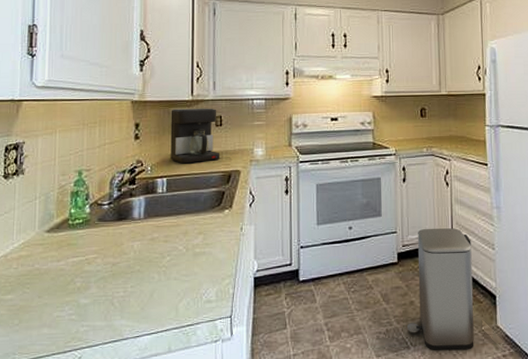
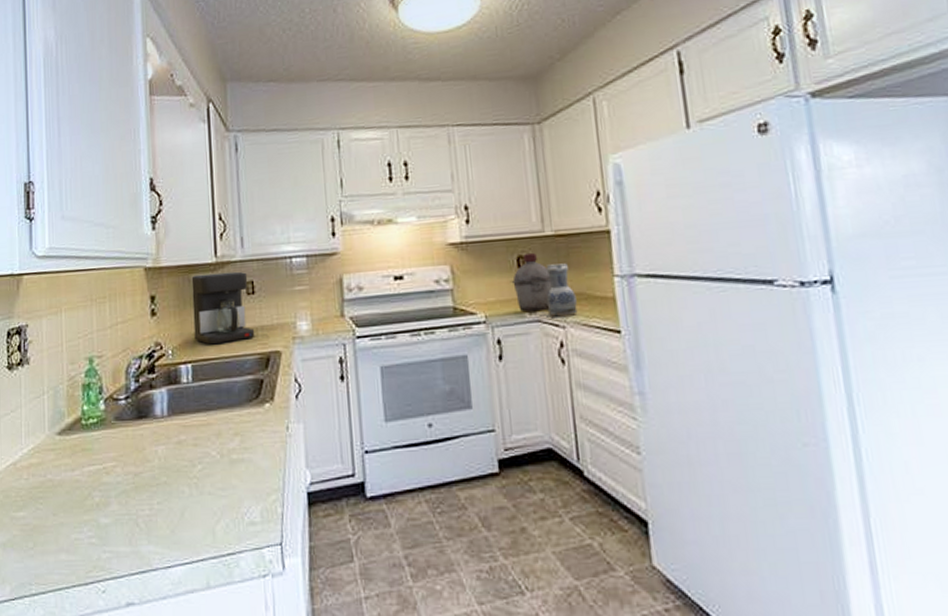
pedal bin: present [406,228,474,351] -> none [518,424,620,600]
canister: none [415,106,444,149] -> present [511,252,553,313]
ceramic jug: none [439,115,460,153] -> present [546,263,578,317]

